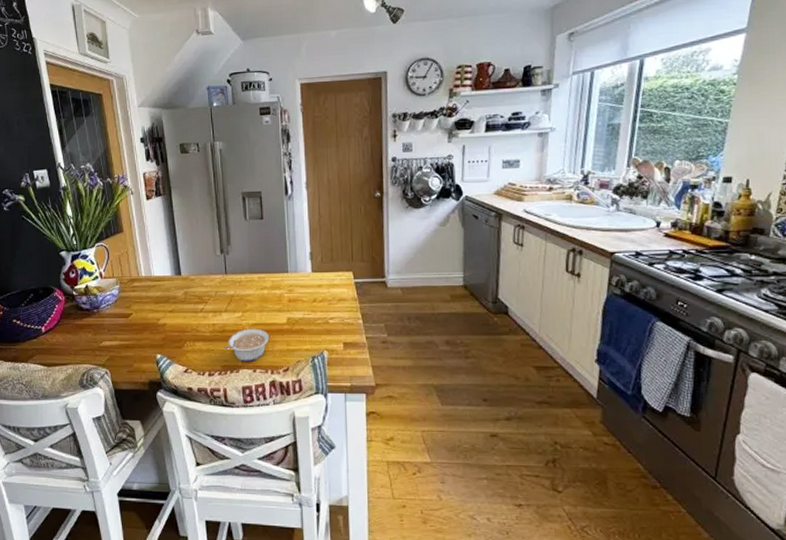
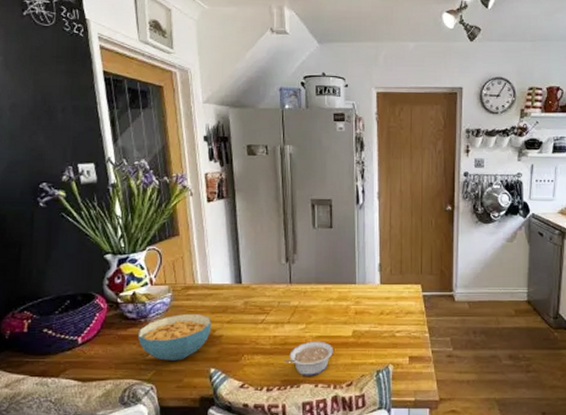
cereal bowl: none [92,305,156,347] -> present [137,314,212,360]

